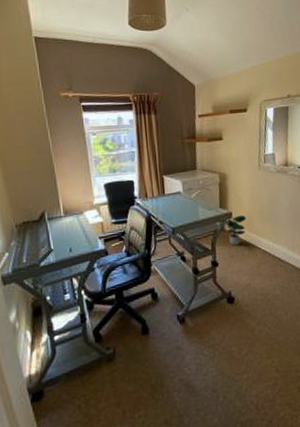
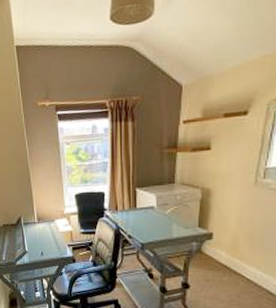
potted plant: present [225,215,246,246] -> none [203,237,230,269]

